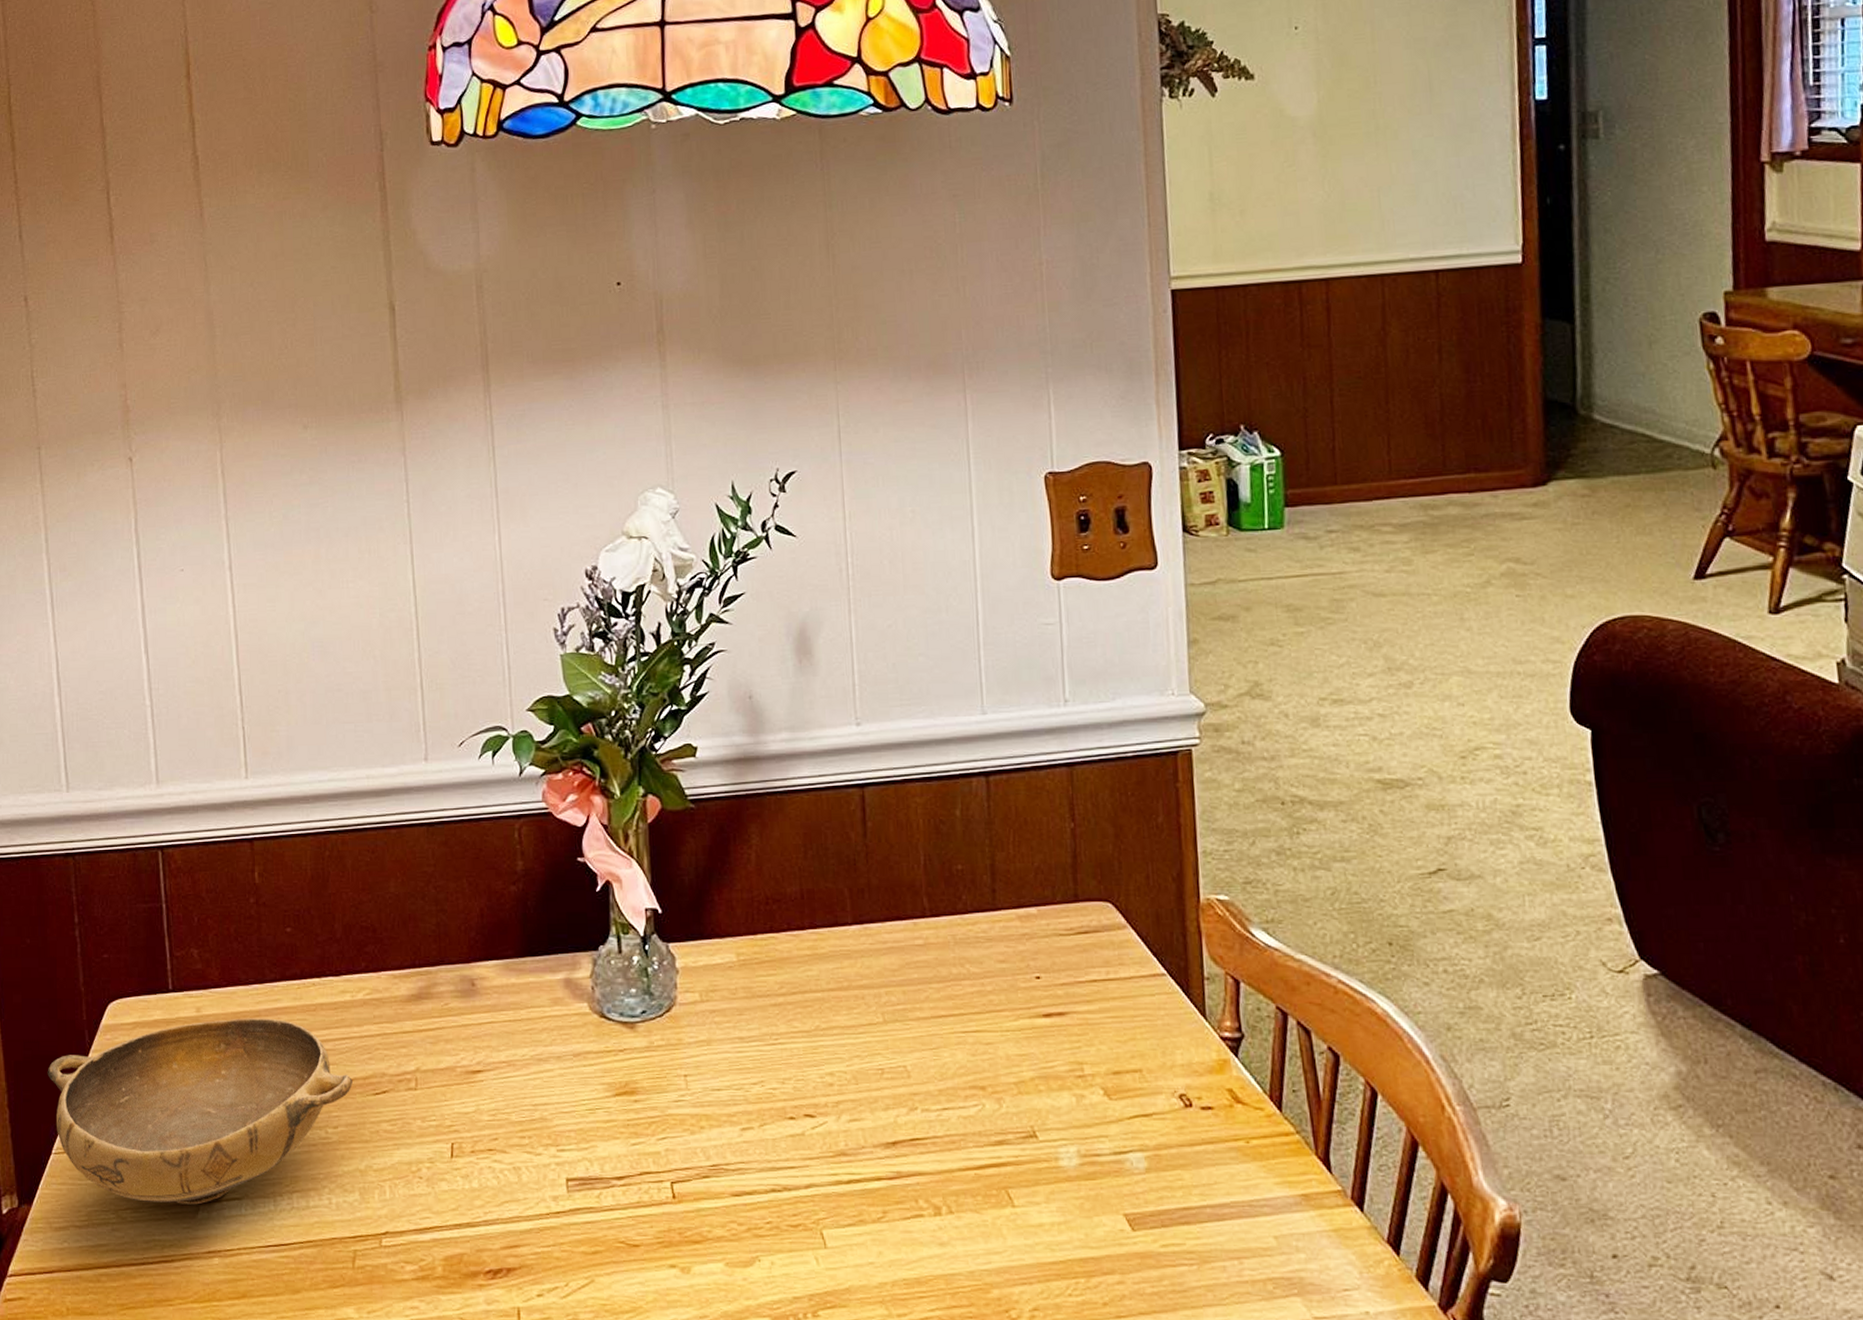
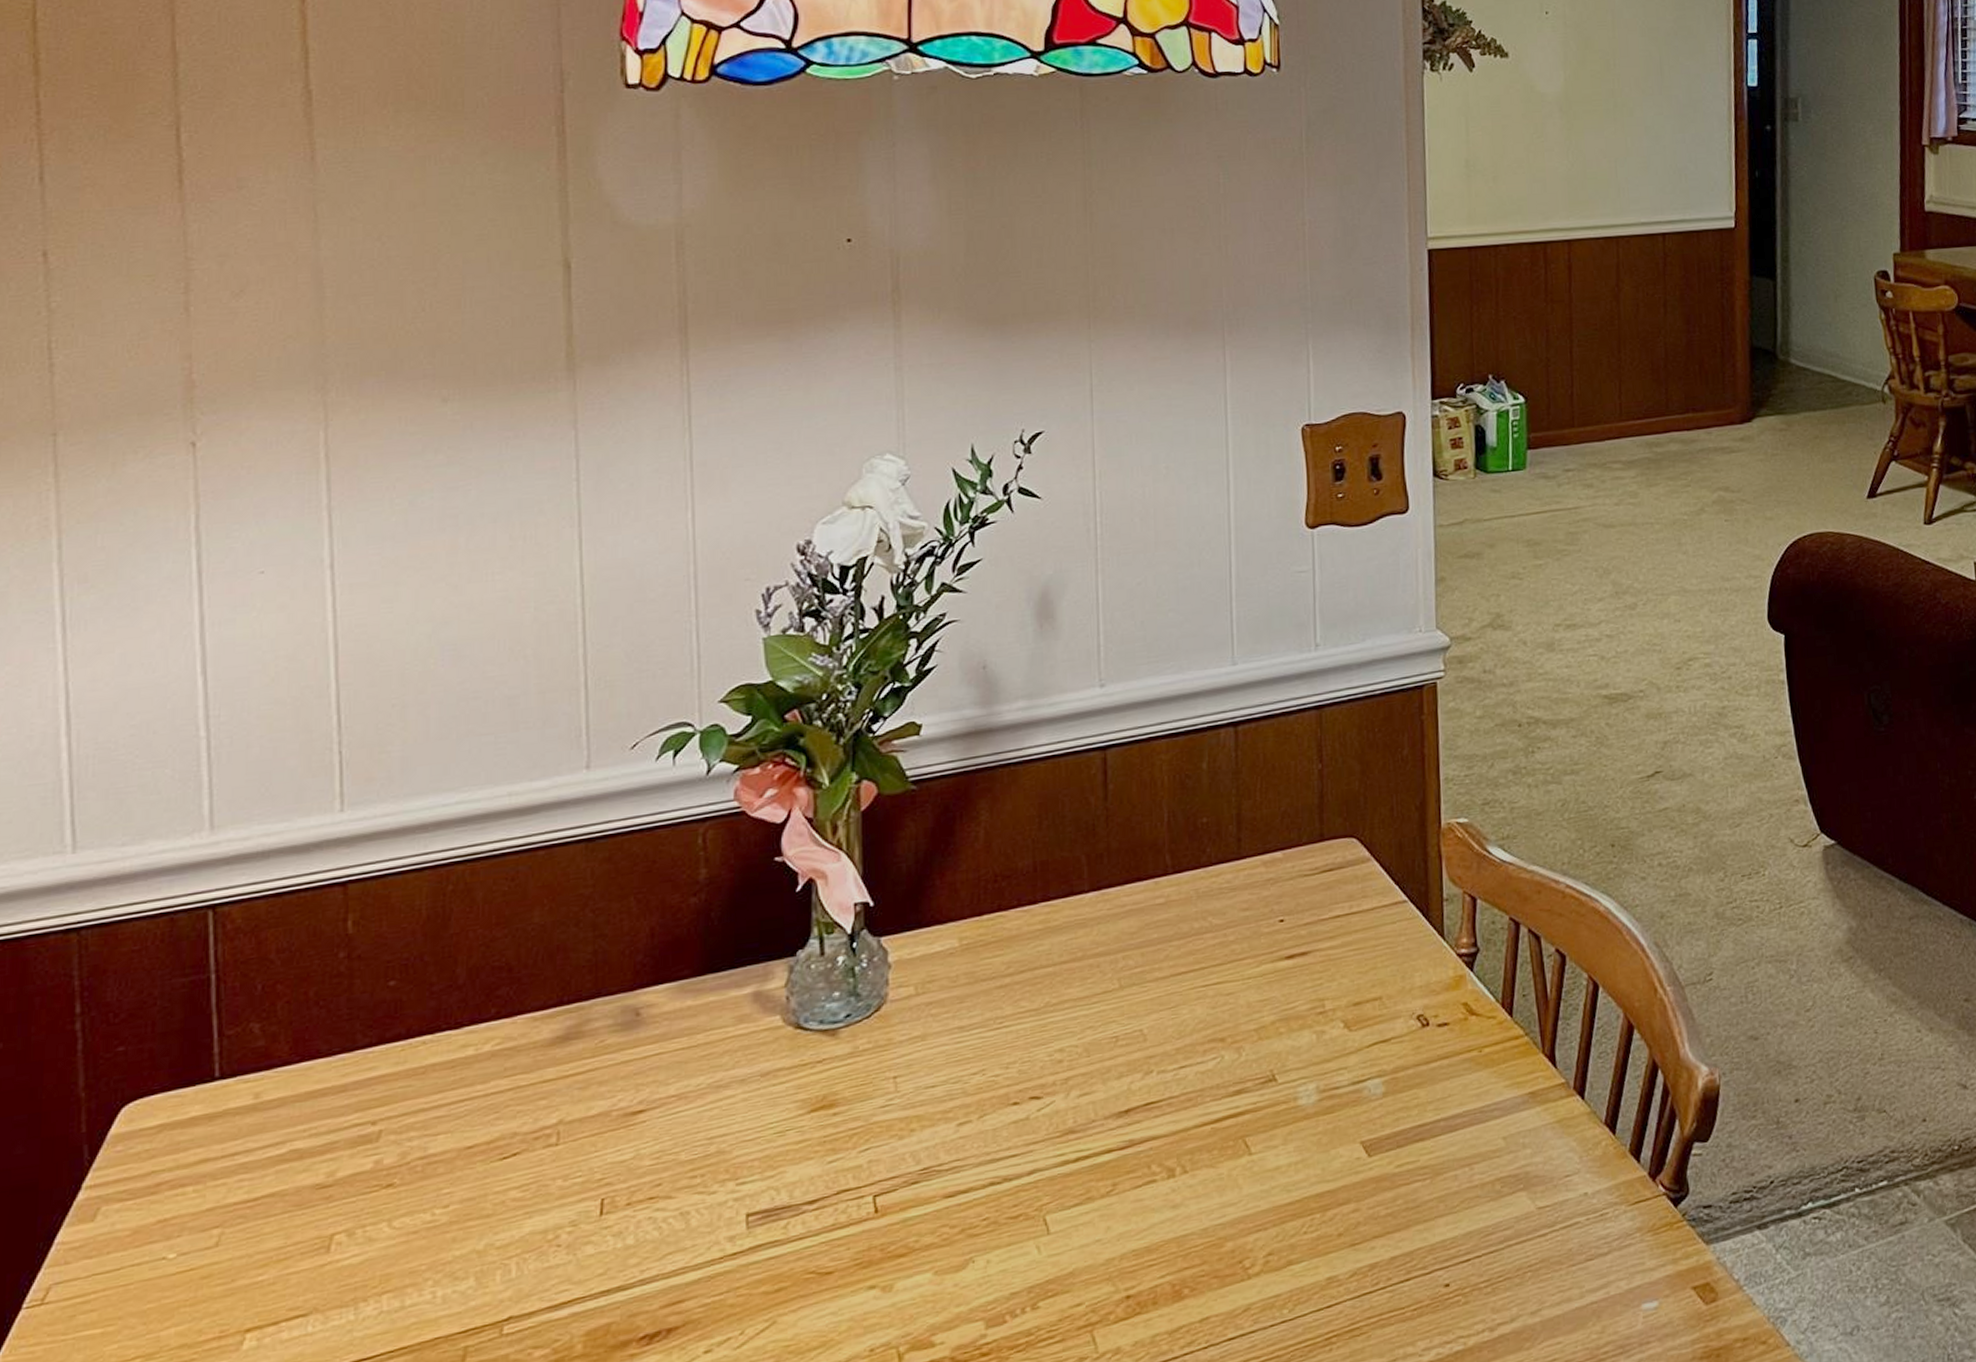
bowl: present [47,1018,353,1205] -> none [20,1090,472,1346]

